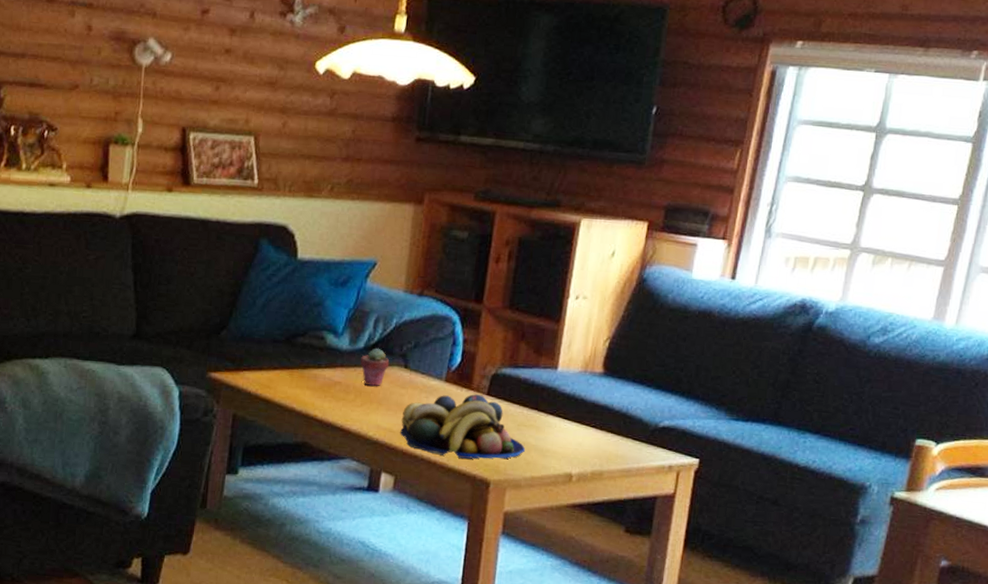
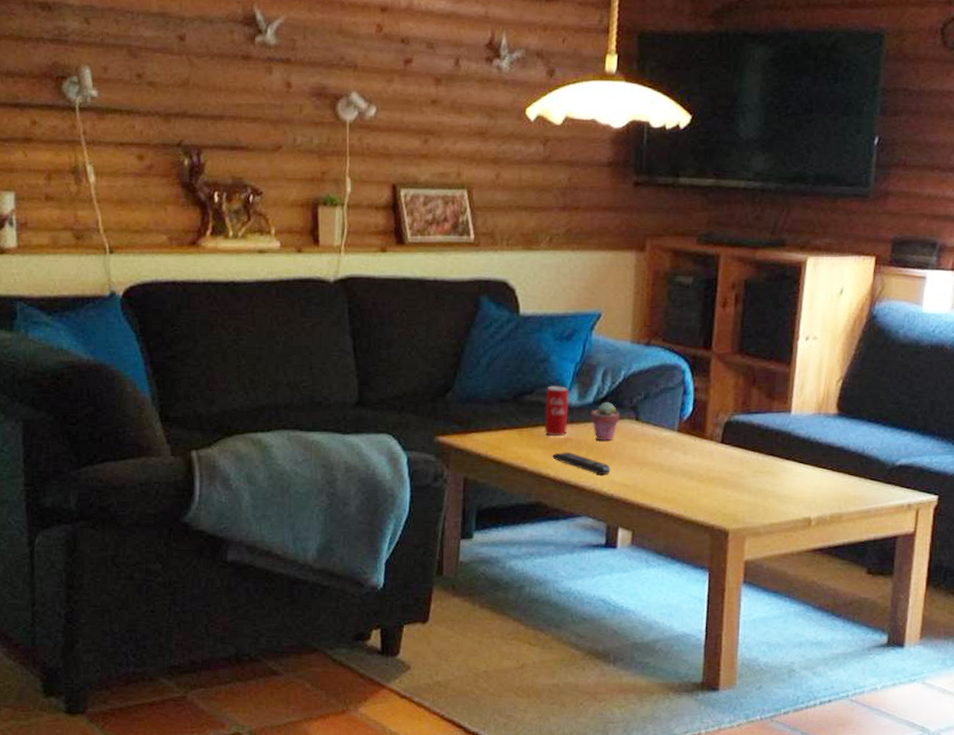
beverage can: none [314,329,341,379] -> present [544,385,569,436]
remote control: none [320,395,377,420] -> present [552,452,611,476]
fruit bowl: present [400,394,526,459] -> none [635,443,763,509]

